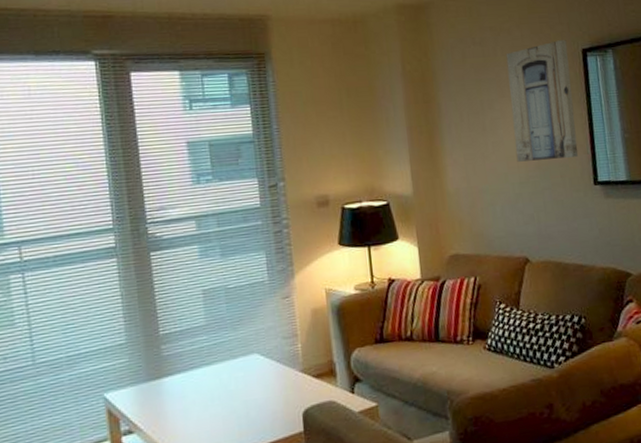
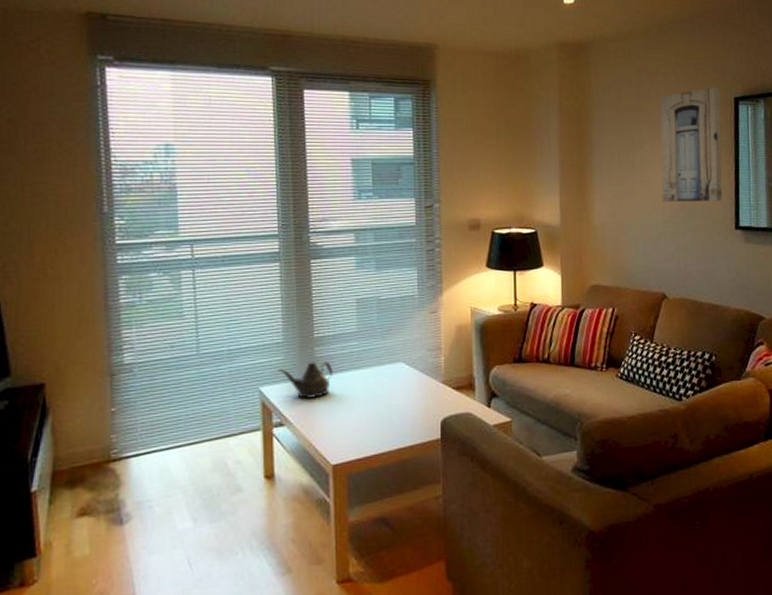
teapot: none [123,359,183,402] -> present [278,361,332,399]

